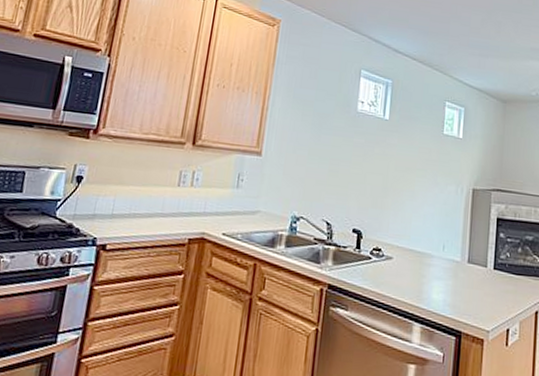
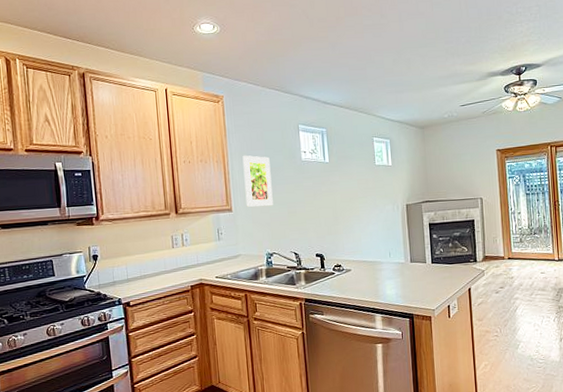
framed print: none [280,91,320,159] -> present [242,155,273,207]

